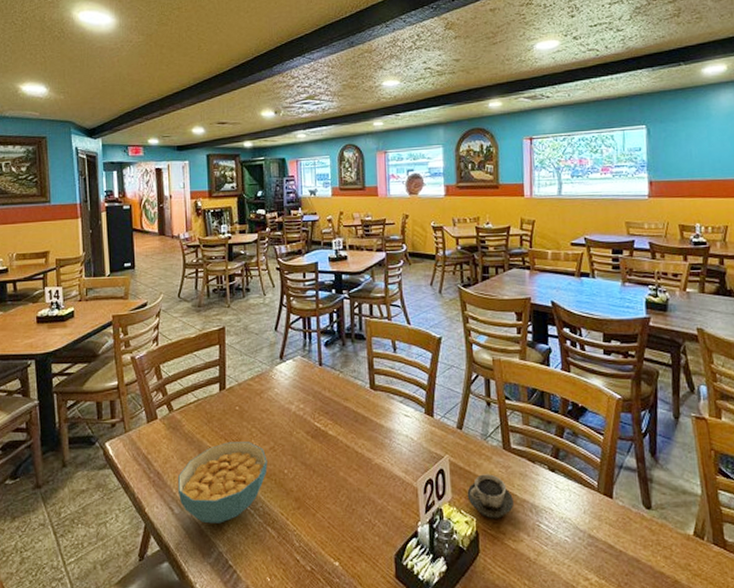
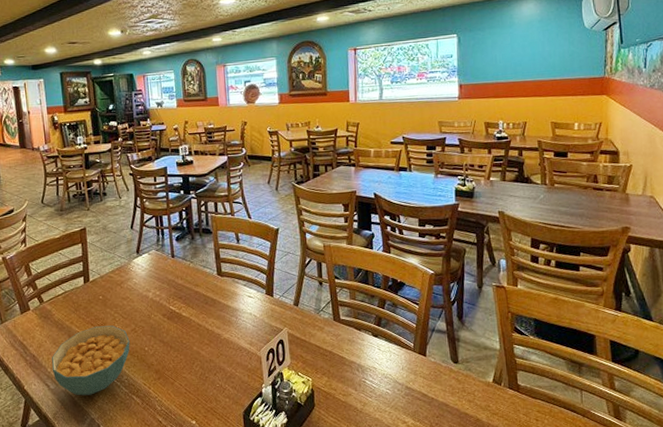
cup: present [467,474,515,519] -> none [303,341,344,379]

